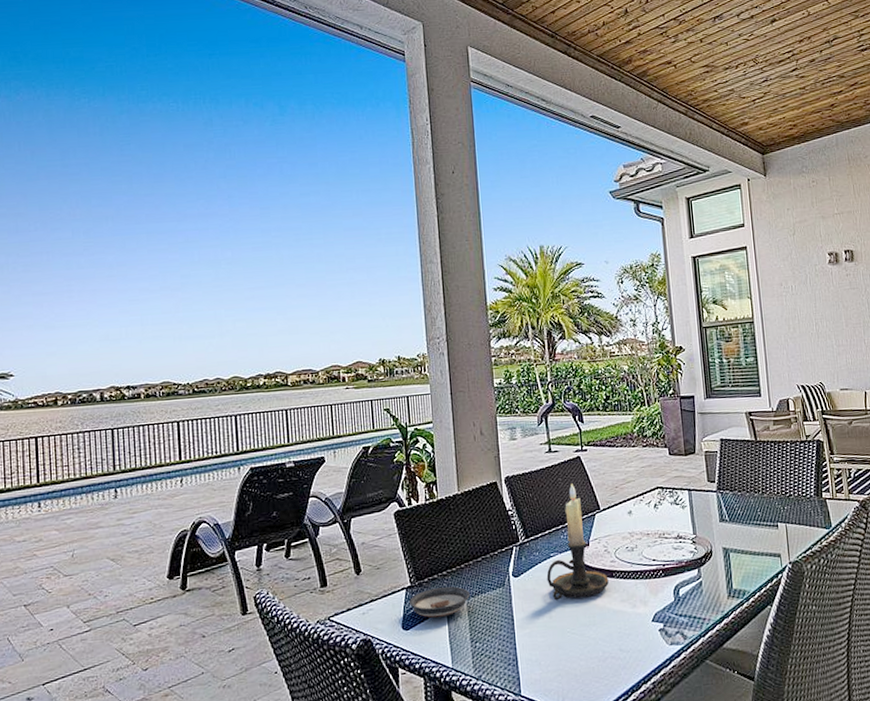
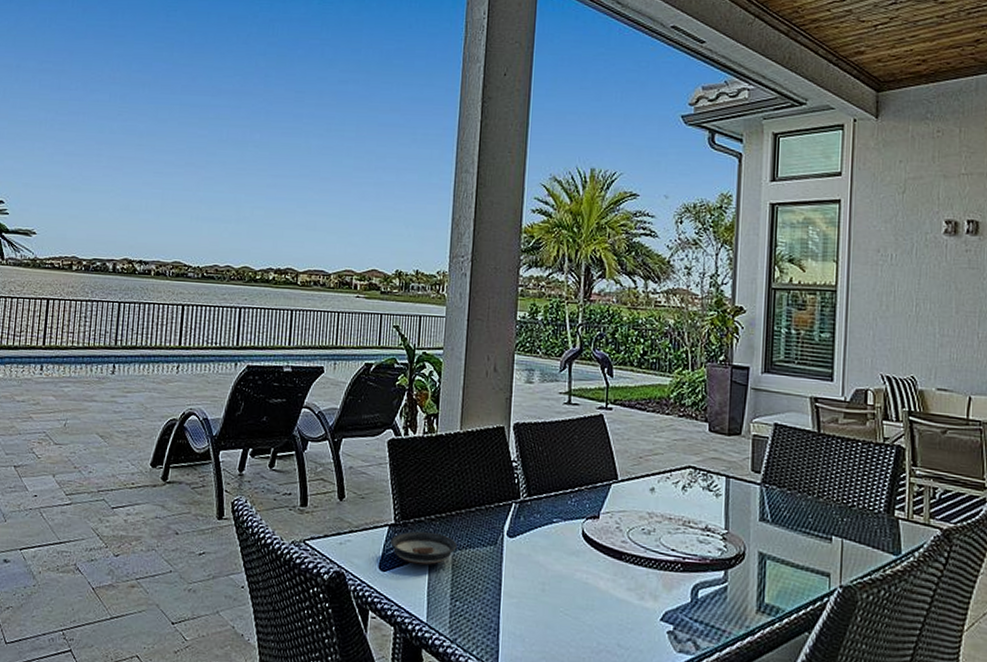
candle holder: present [546,483,609,601] -> none [545,444,616,578]

